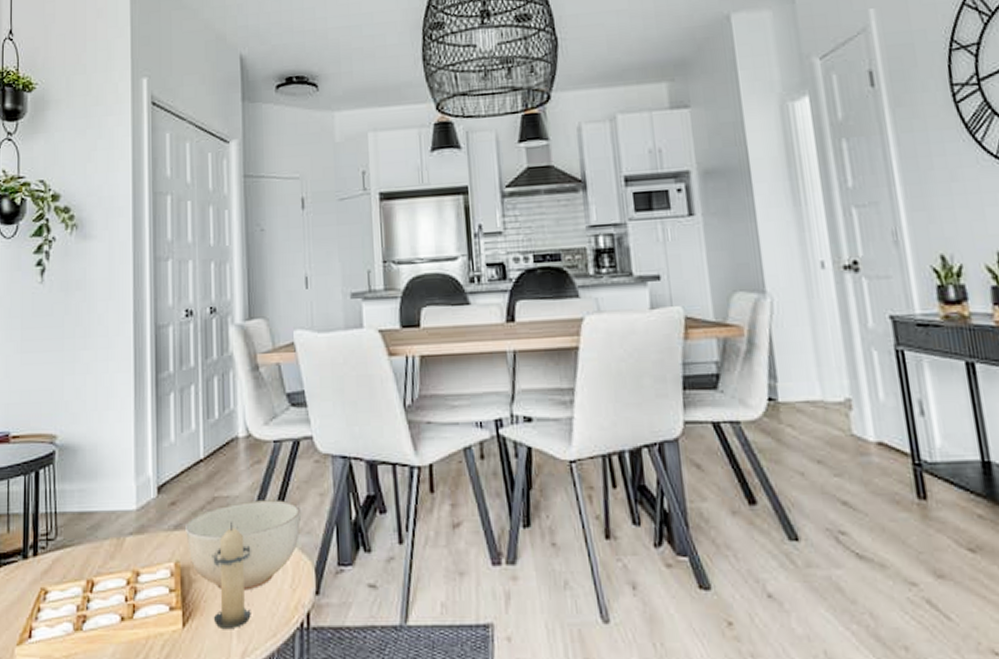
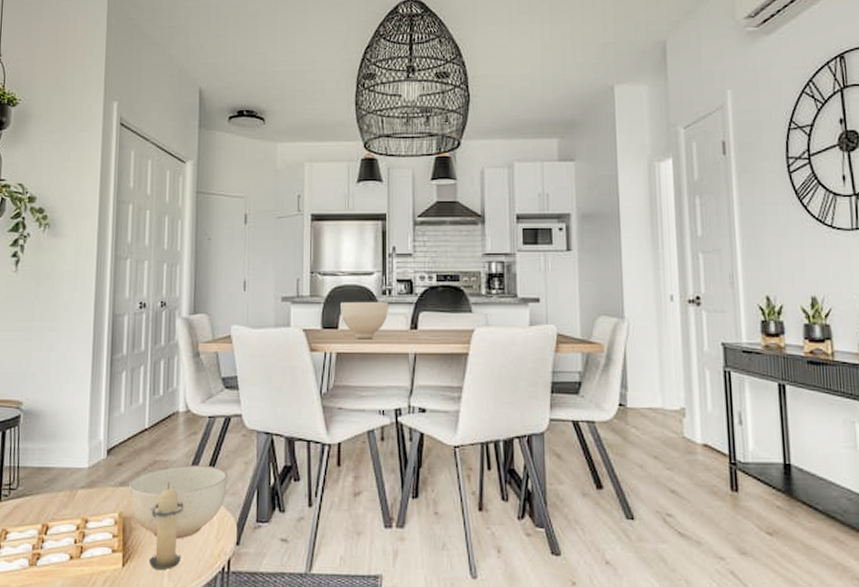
bowl: none [421,291,480,338] -> present [341,301,389,340]

